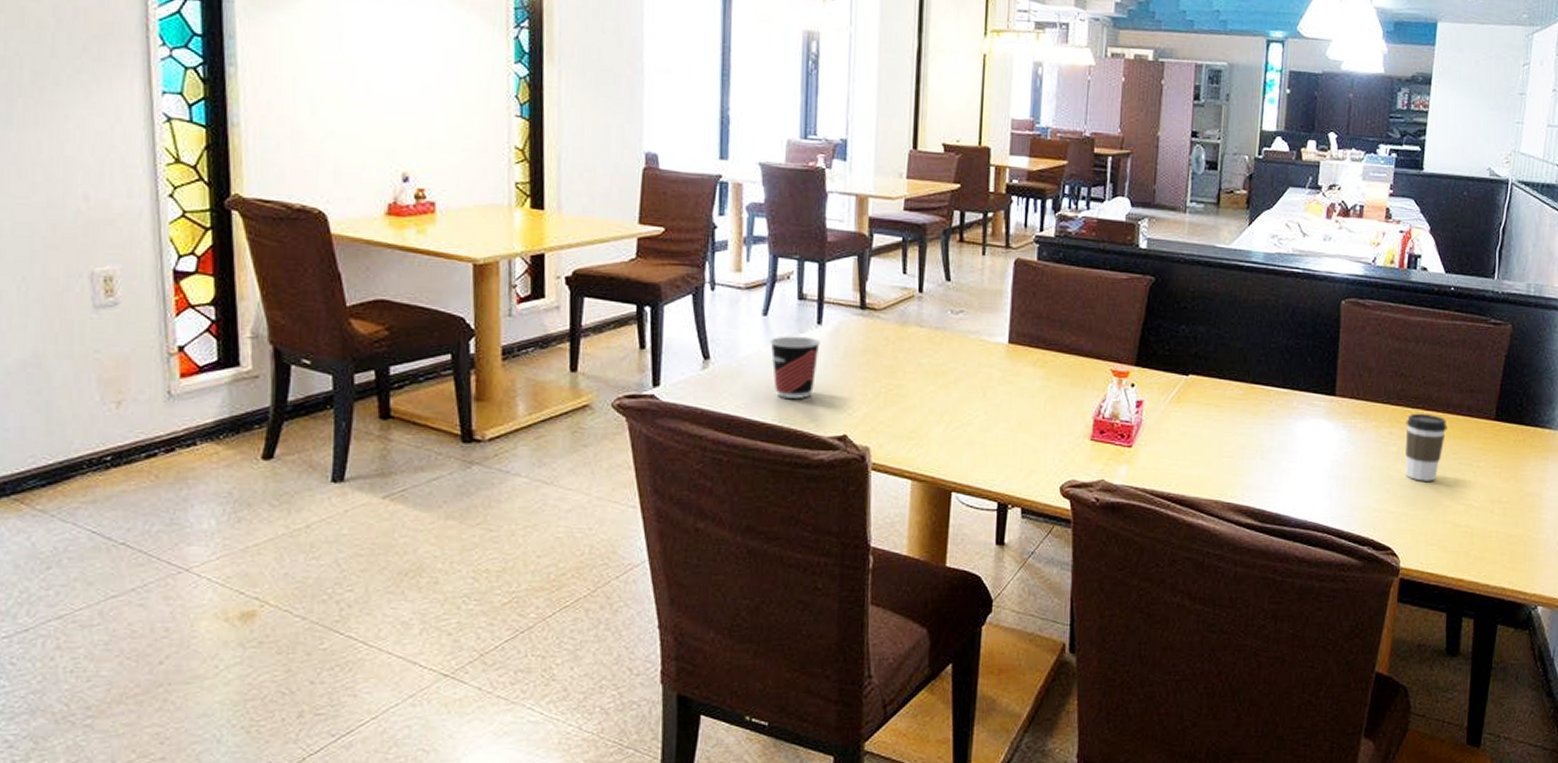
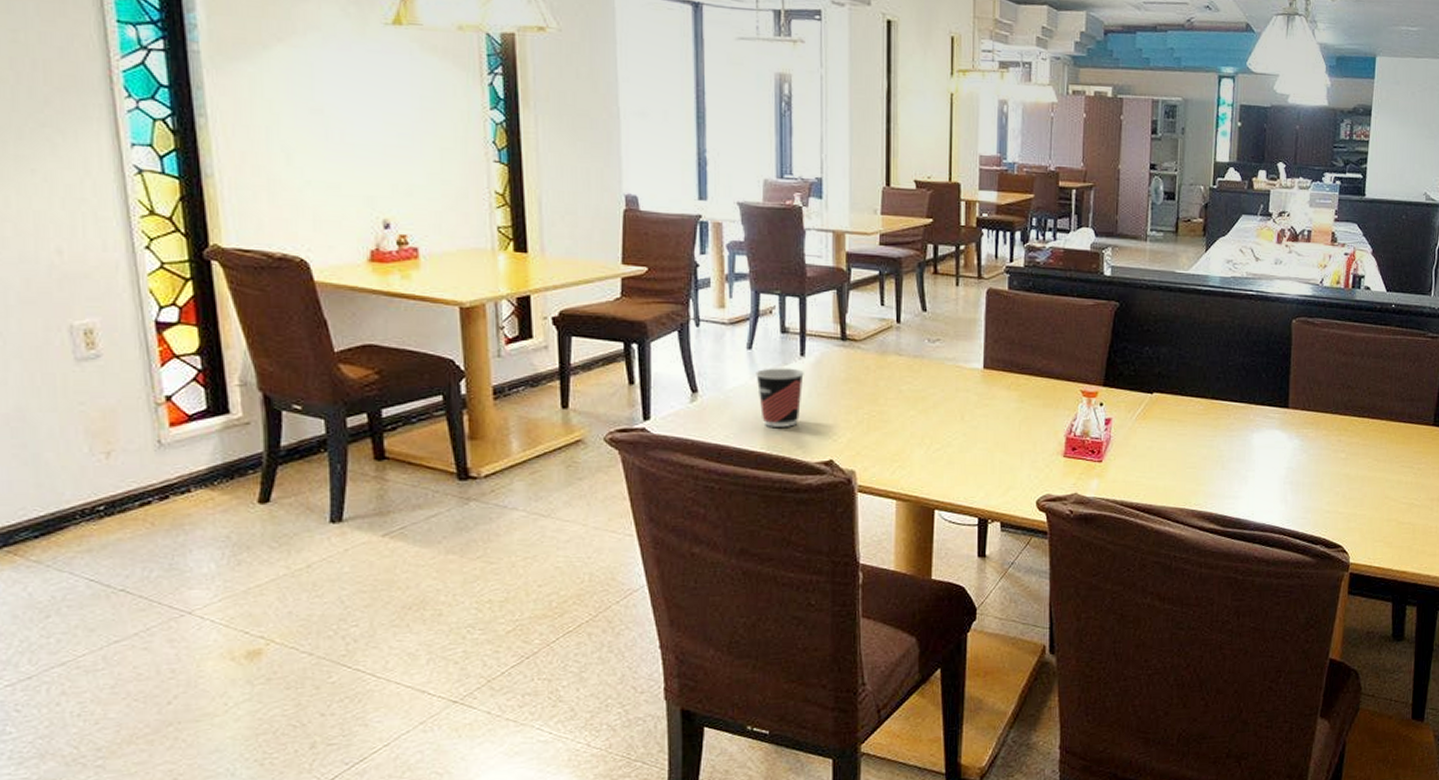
coffee cup: present [1405,413,1447,481] -> none [1353,421,1391,484]

